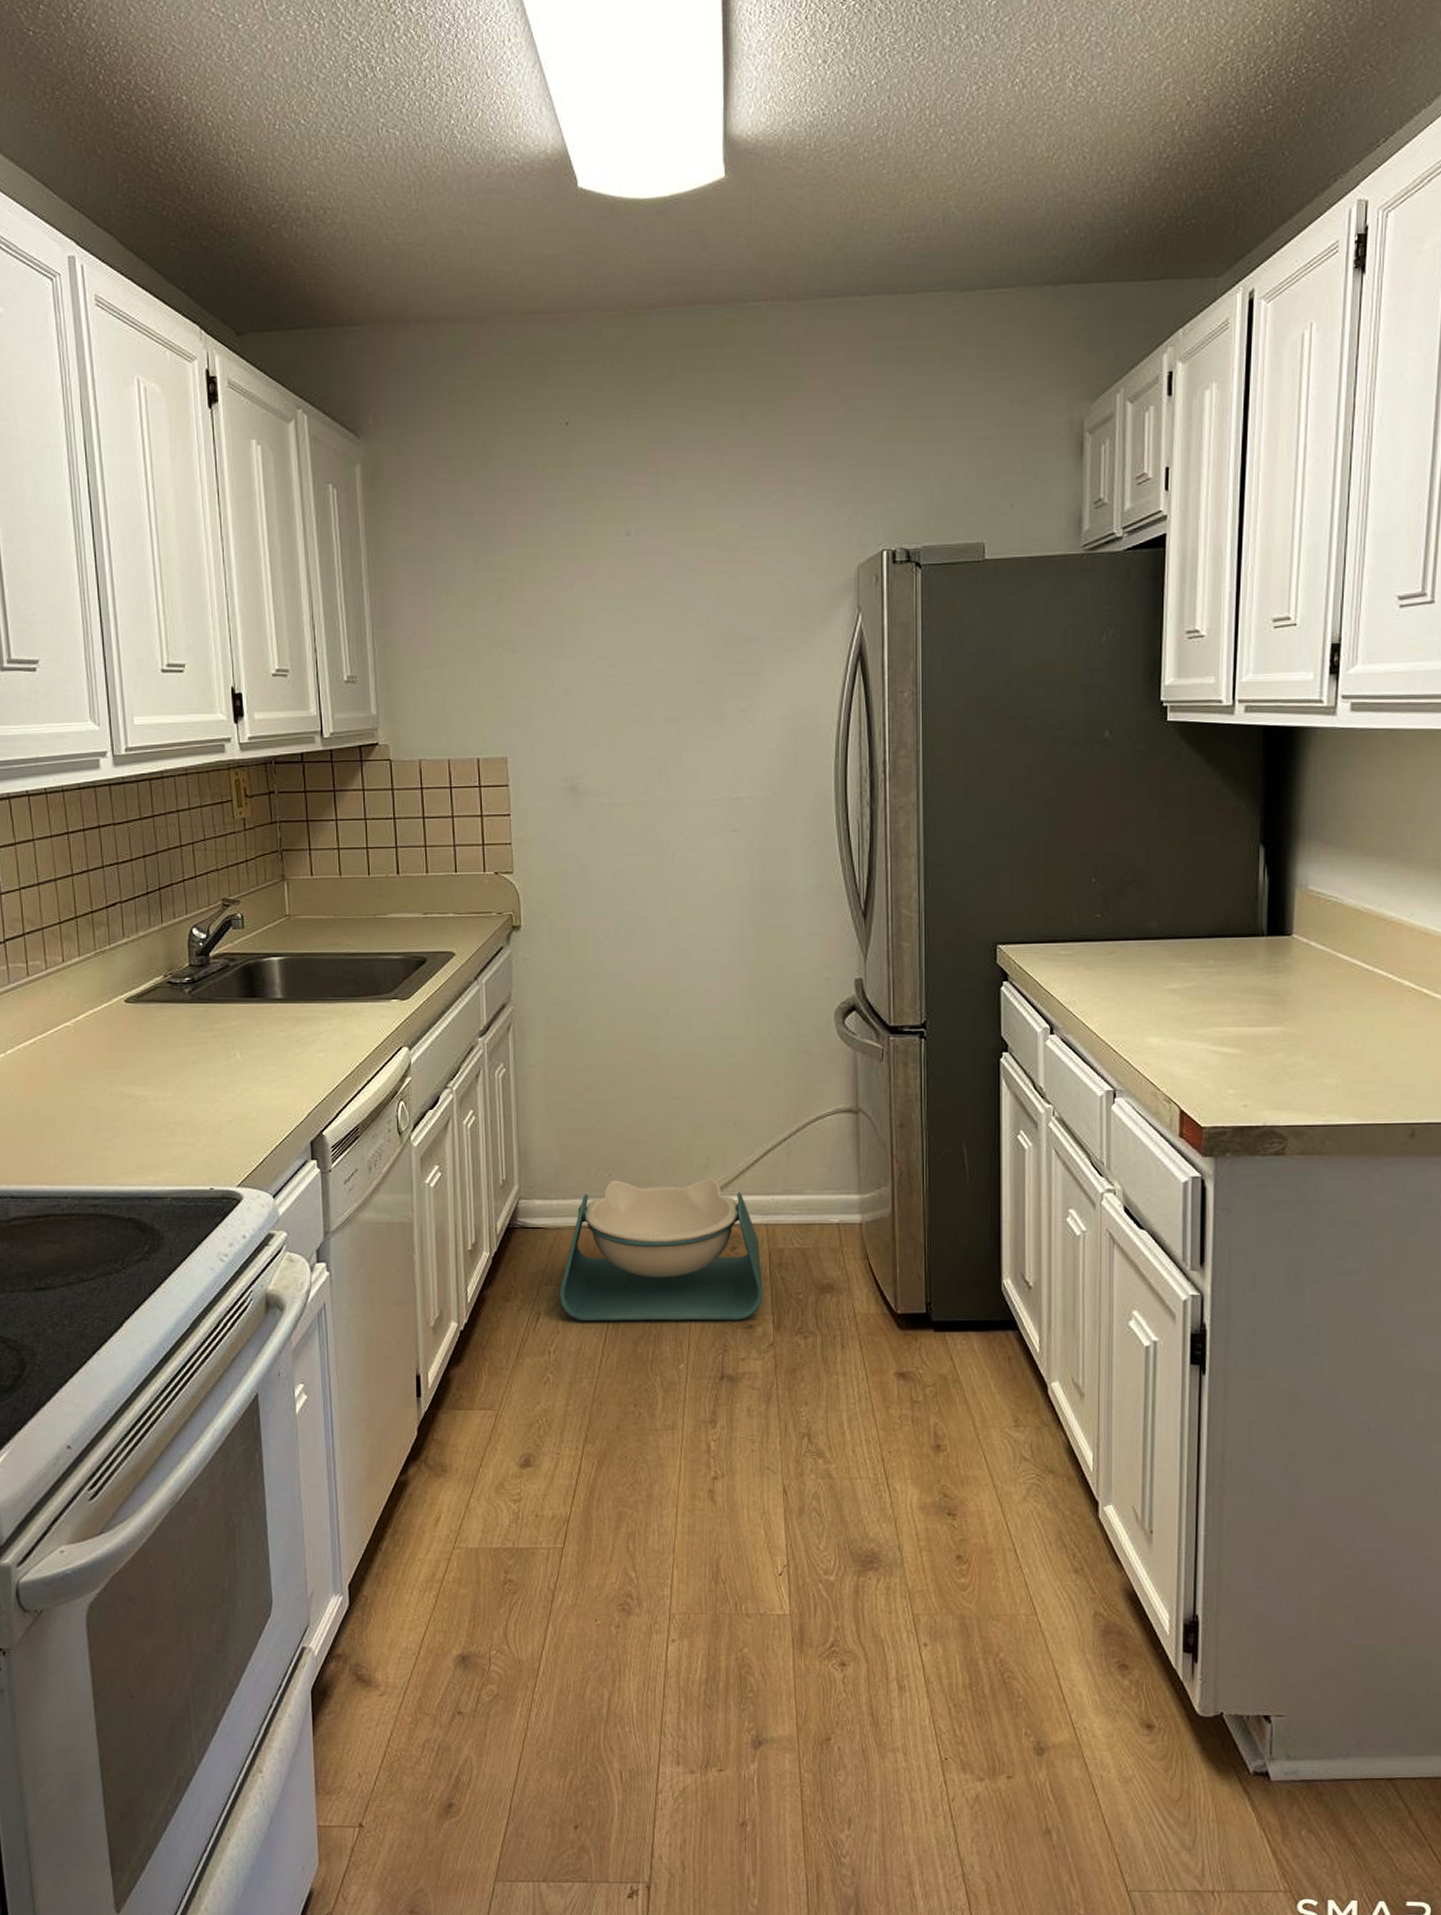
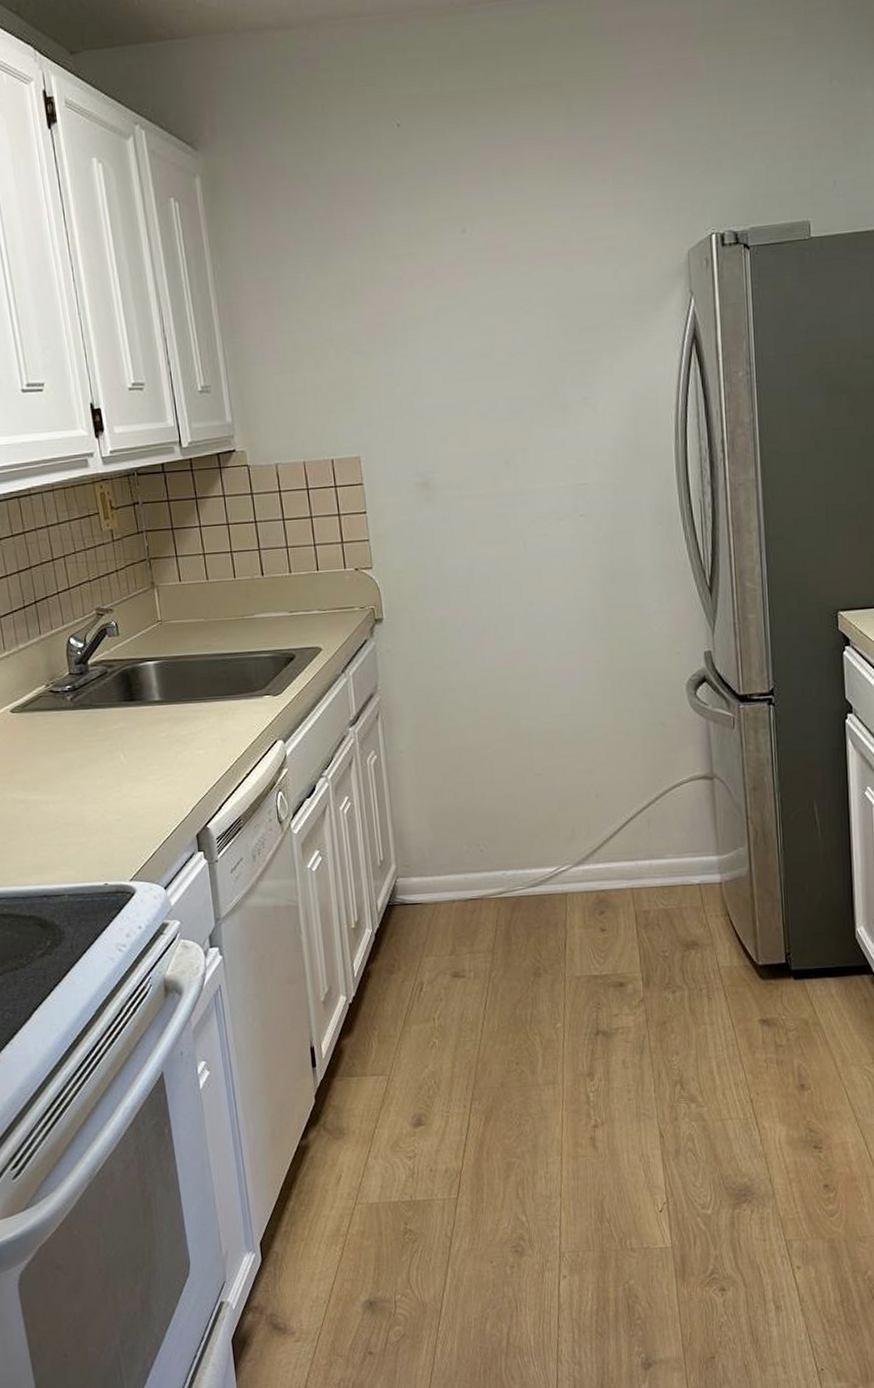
pet bowl: present [559,1178,763,1321] -> none [439,848,632,988]

